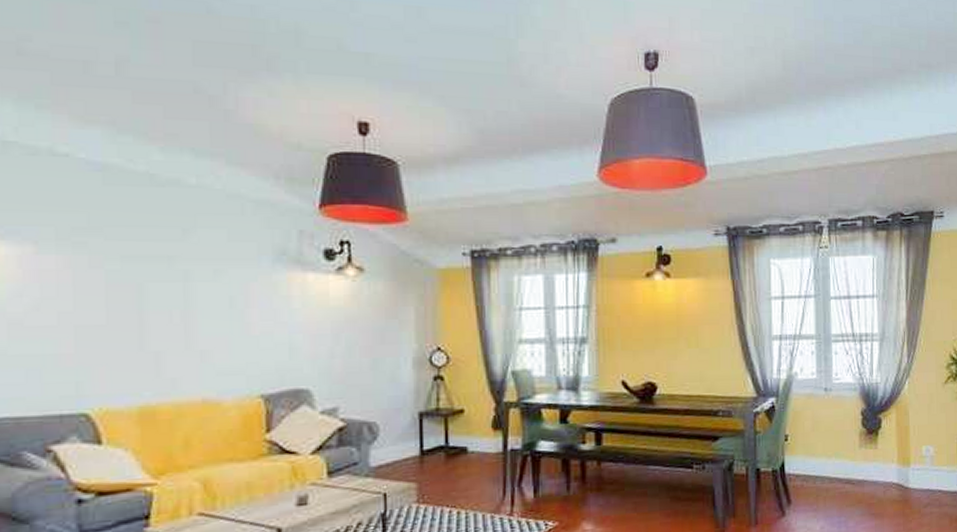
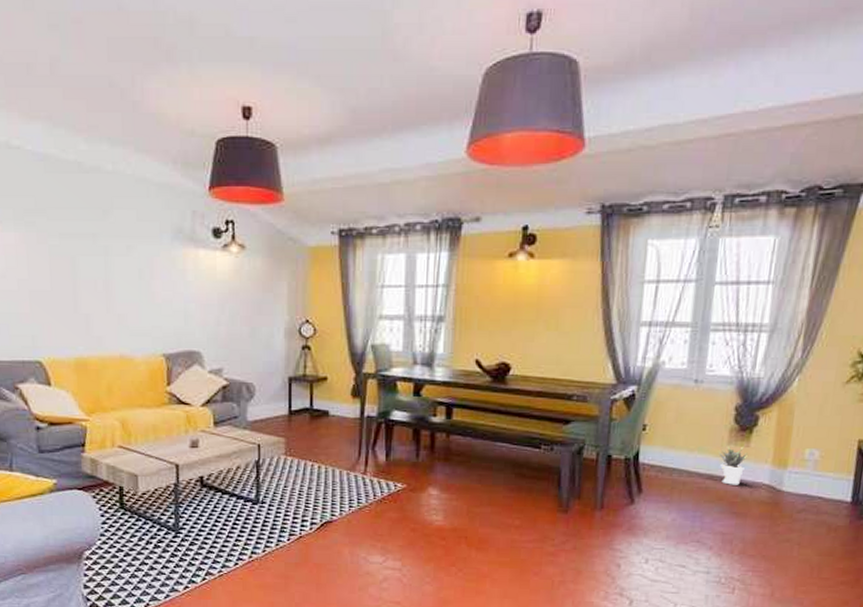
potted plant: none [852,449,878,487] -> present [717,445,749,485]

